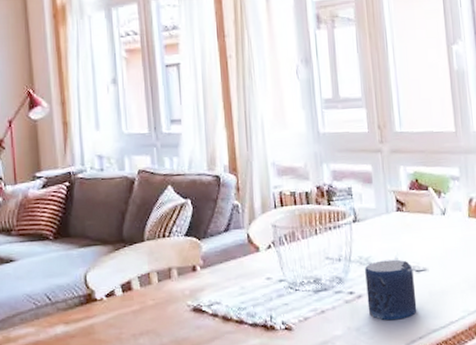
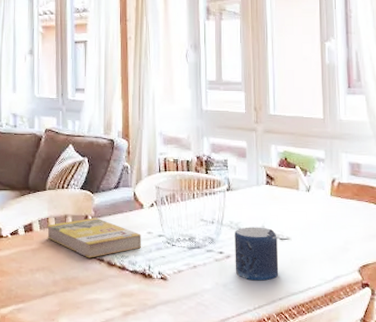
book: none [149,267,260,315] -> present [47,217,141,258]

